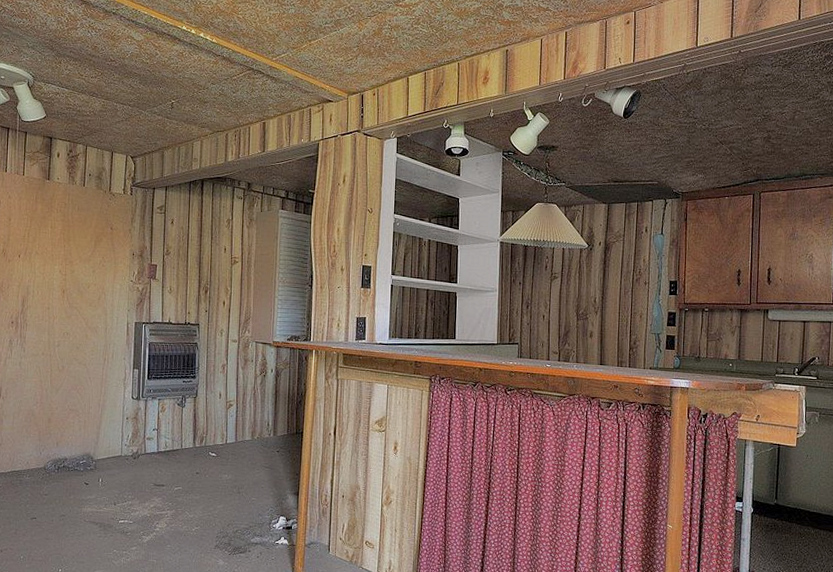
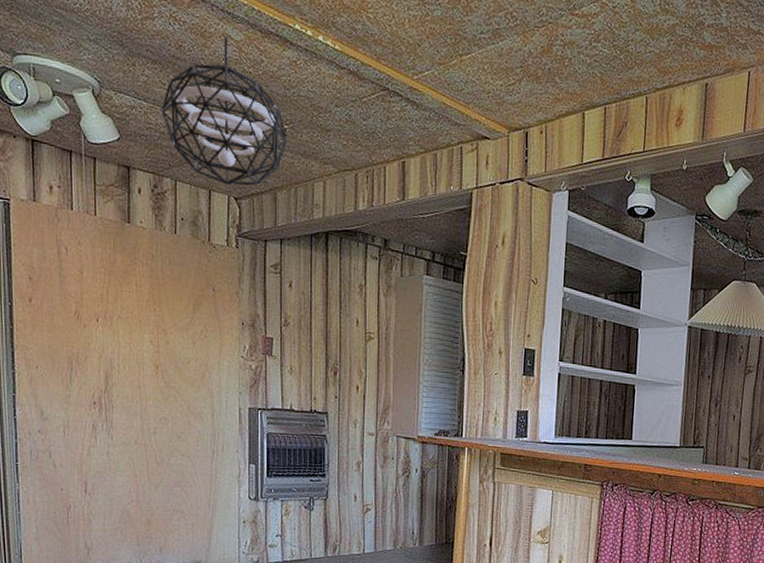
pendant light: none [78,38,174,148] -> present [161,36,288,186]

